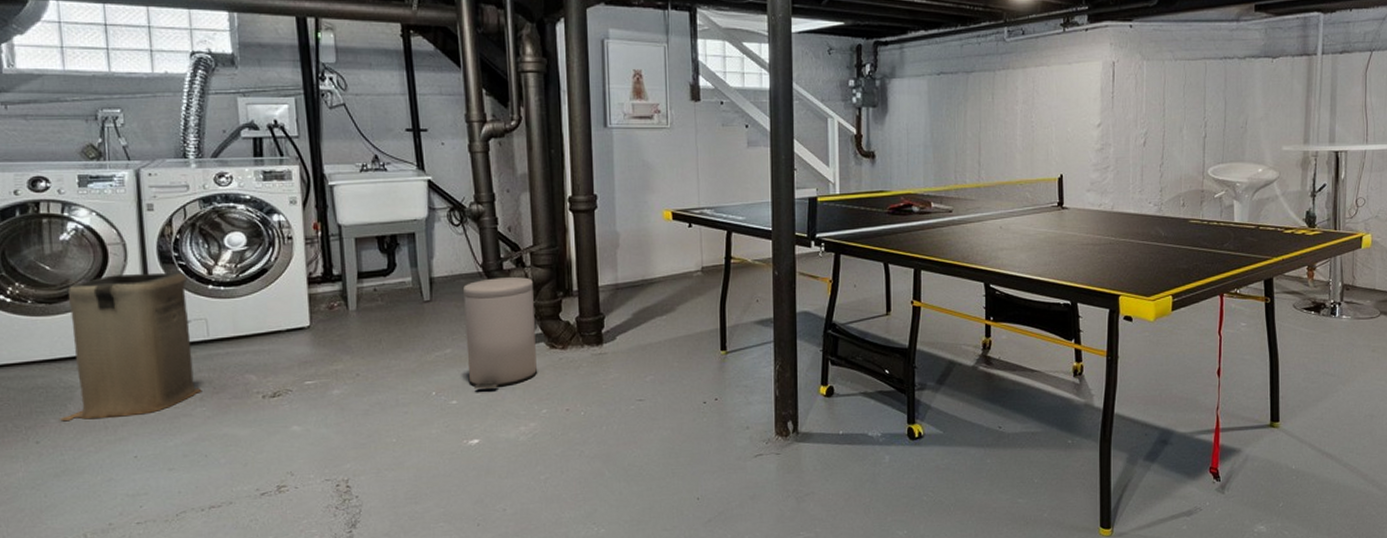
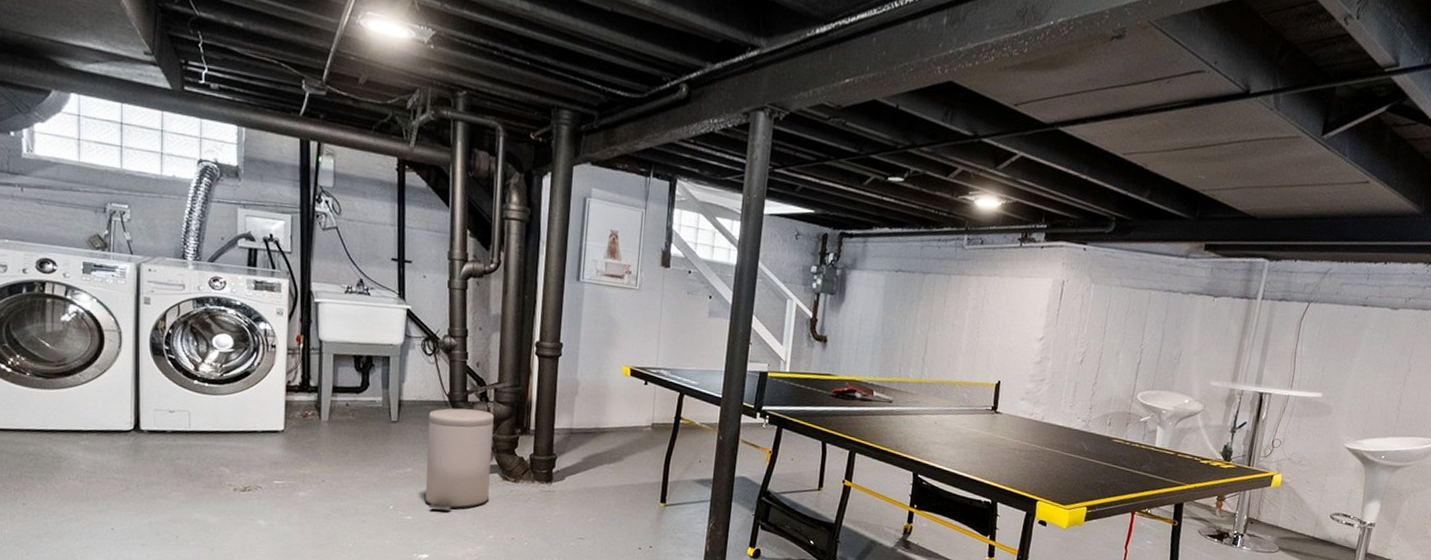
laundry basket: present [60,272,202,422] -> none [47,359,179,492]

